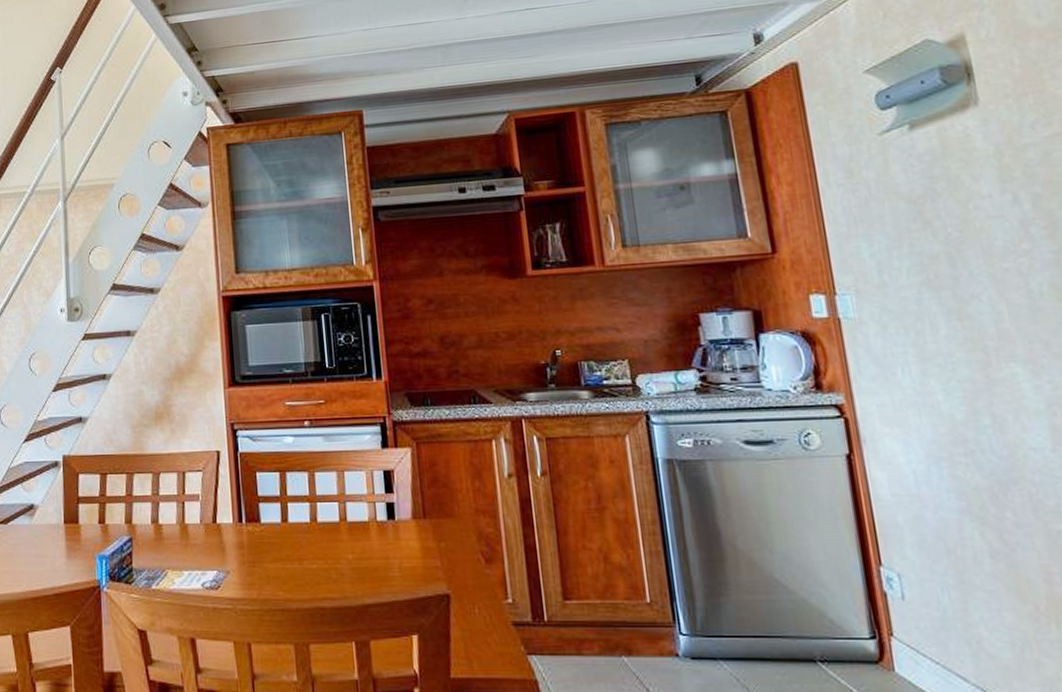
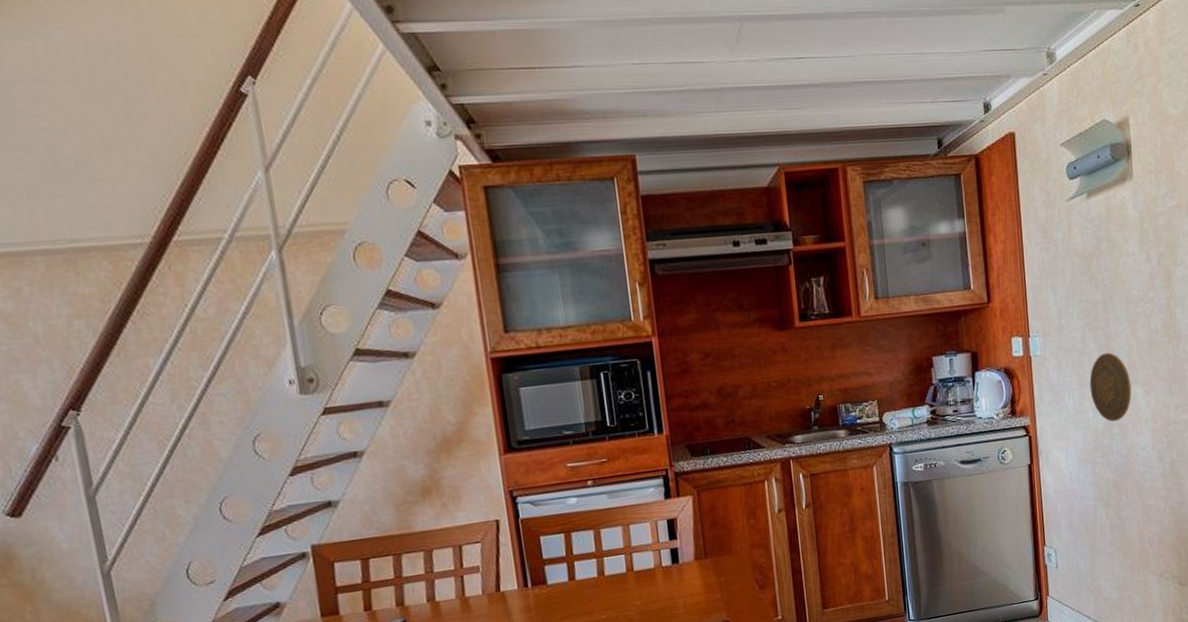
decorative plate: none [934,318,1008,409] -> present [1089,352,1132,422]

